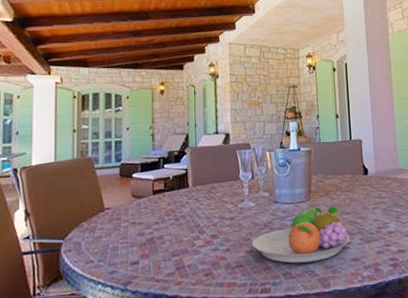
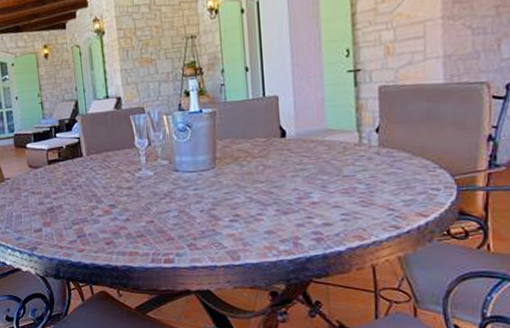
fruit bowl: present [251,206,350,263] -> none [152,174,263,235]

